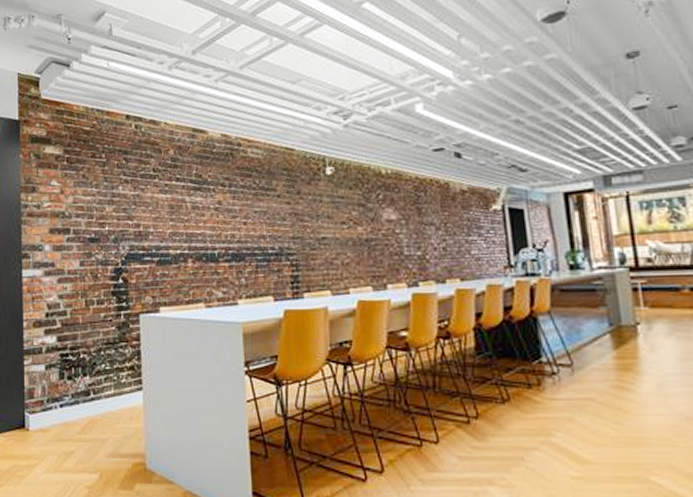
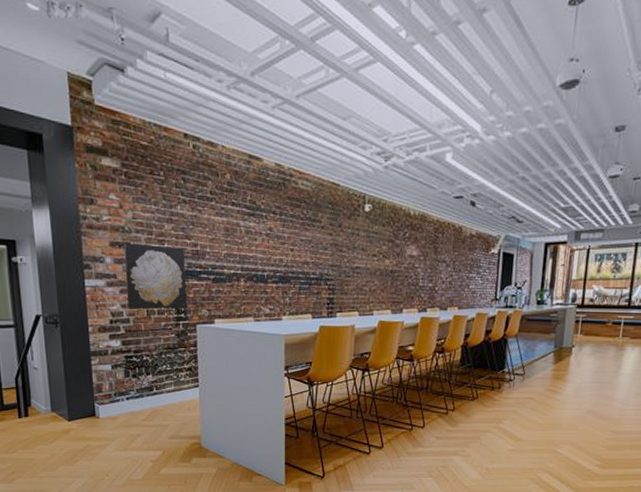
wall art: none [63,228,129,300] -> present [124,243,187,309]

